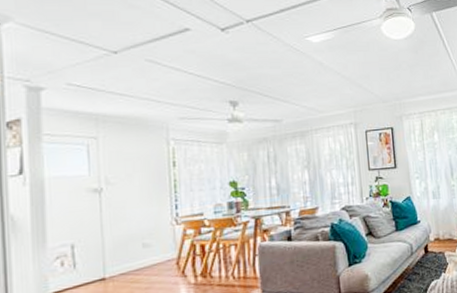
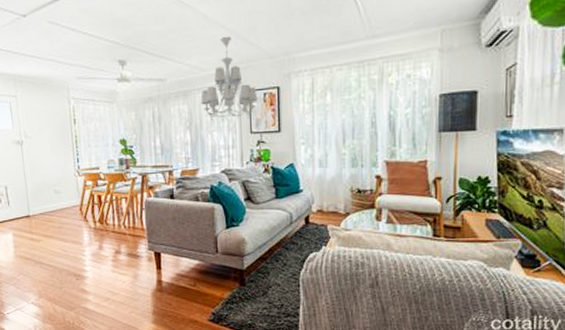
chandelier: none [318,83,374,160] -> present [200,37,258,121]

